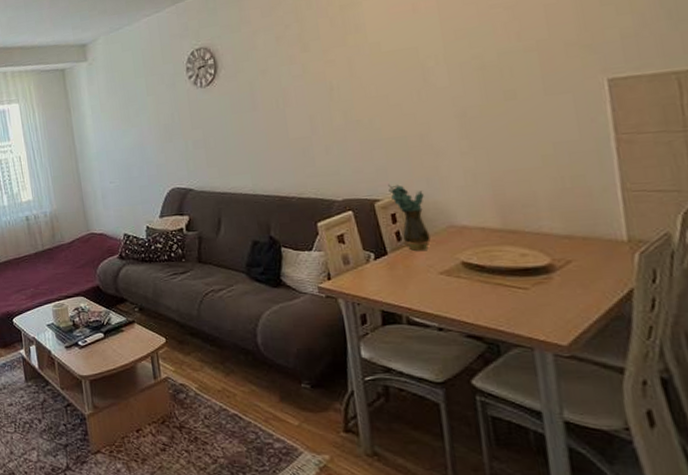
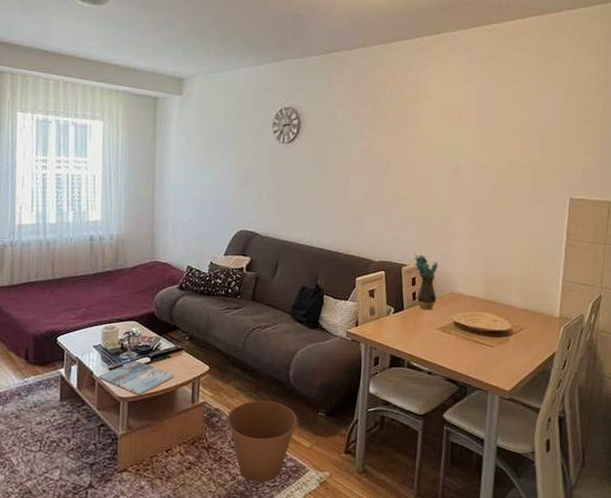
magazine: none [56,336,132,374] -> present [98,360,175,396]
basket: none [194,372,278,466] -> present [226,400,298,482]

